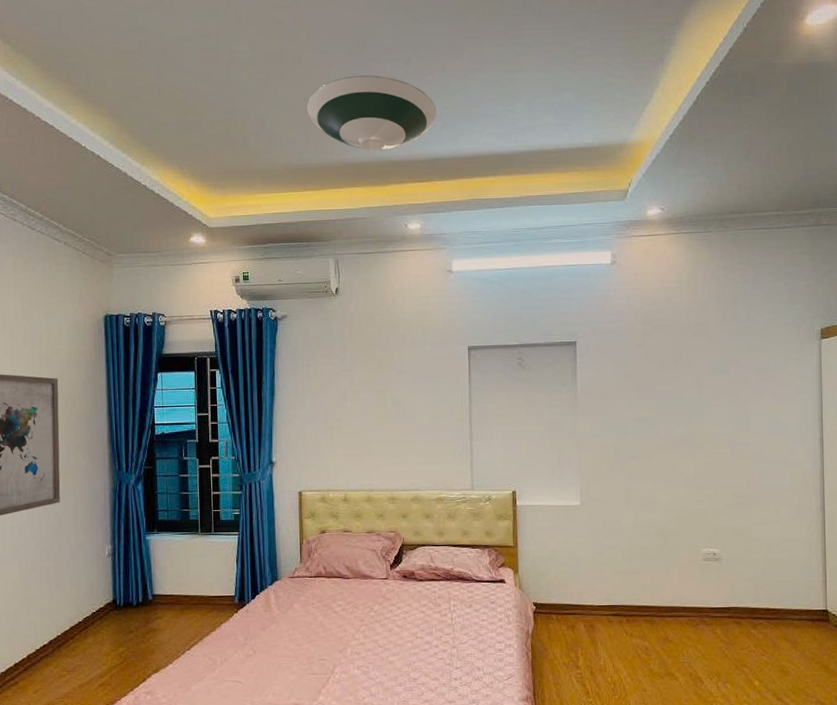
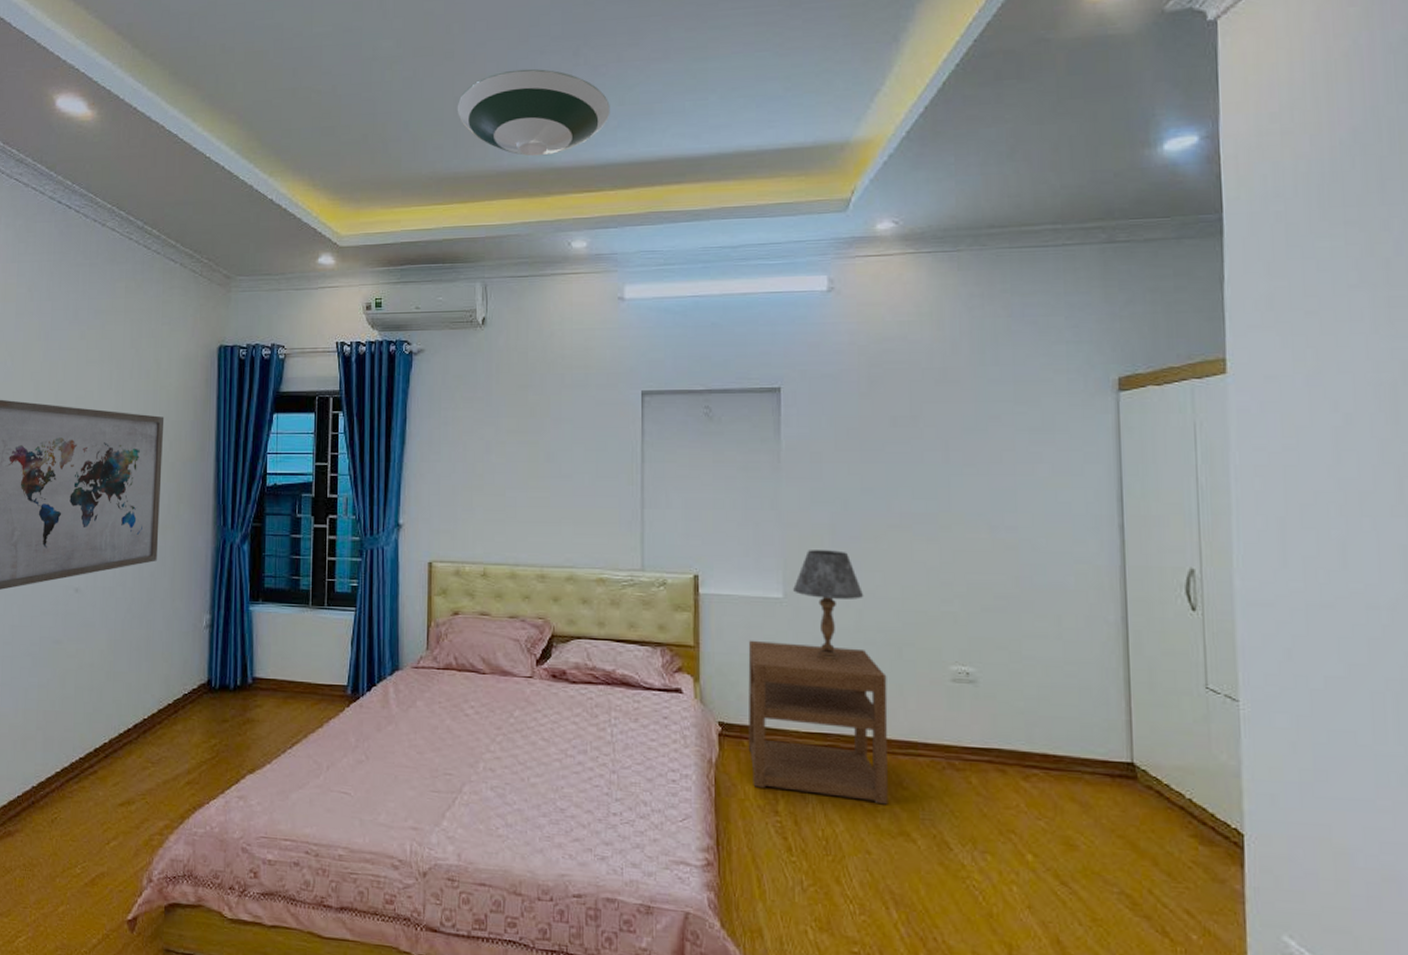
nightstand: none [554,539,658,655] -> present [748,640,888,805]
table lamp: none [588,467,640,551] -> present [793,550,864,661]

